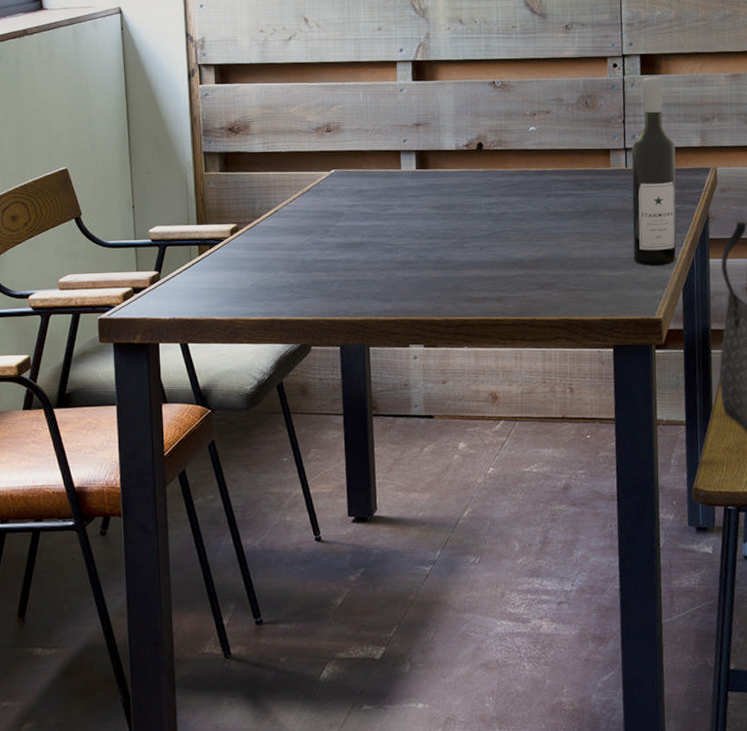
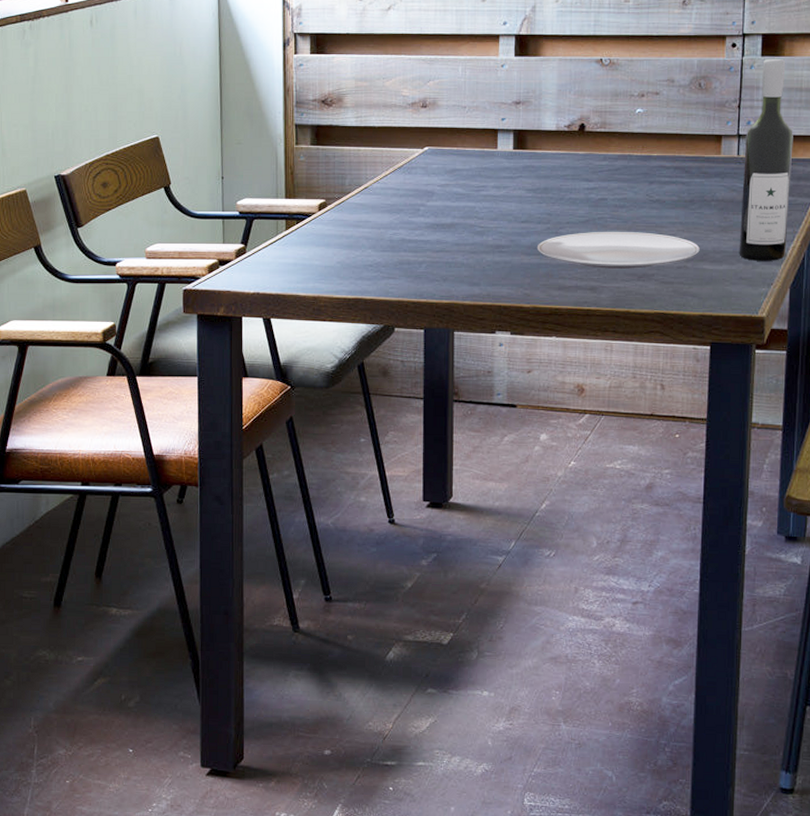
plate: none [444,243,597,280] -> present [537,231,700,269]

